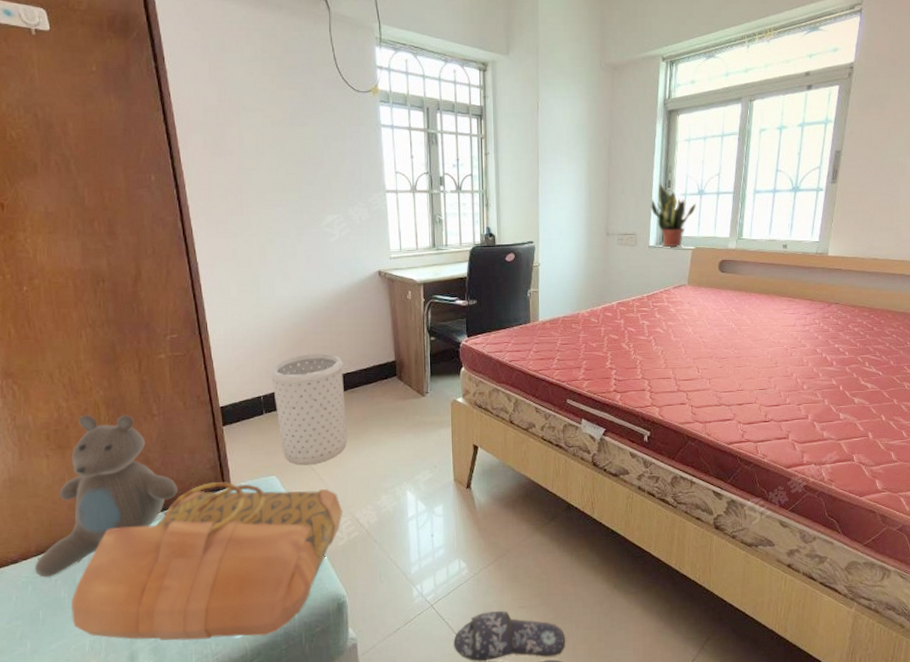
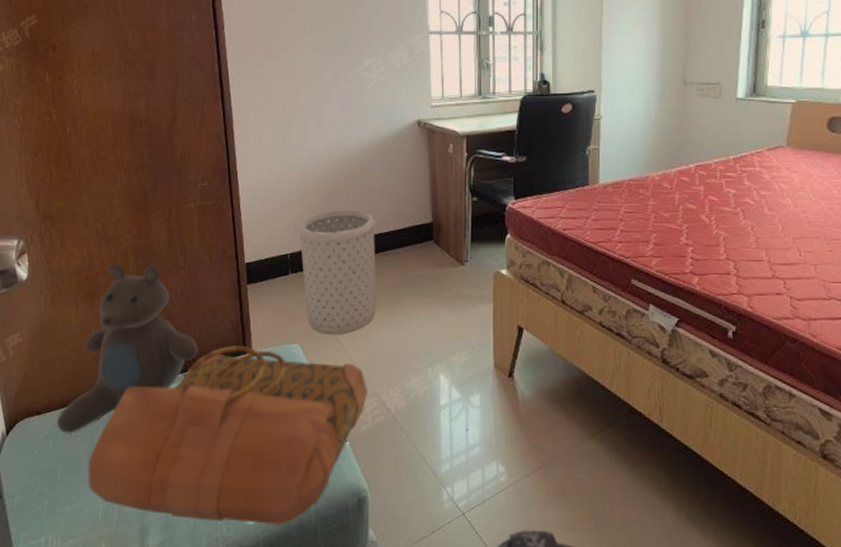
potted plant: present [650,184,697,247] -> none [739,23,799,99]

